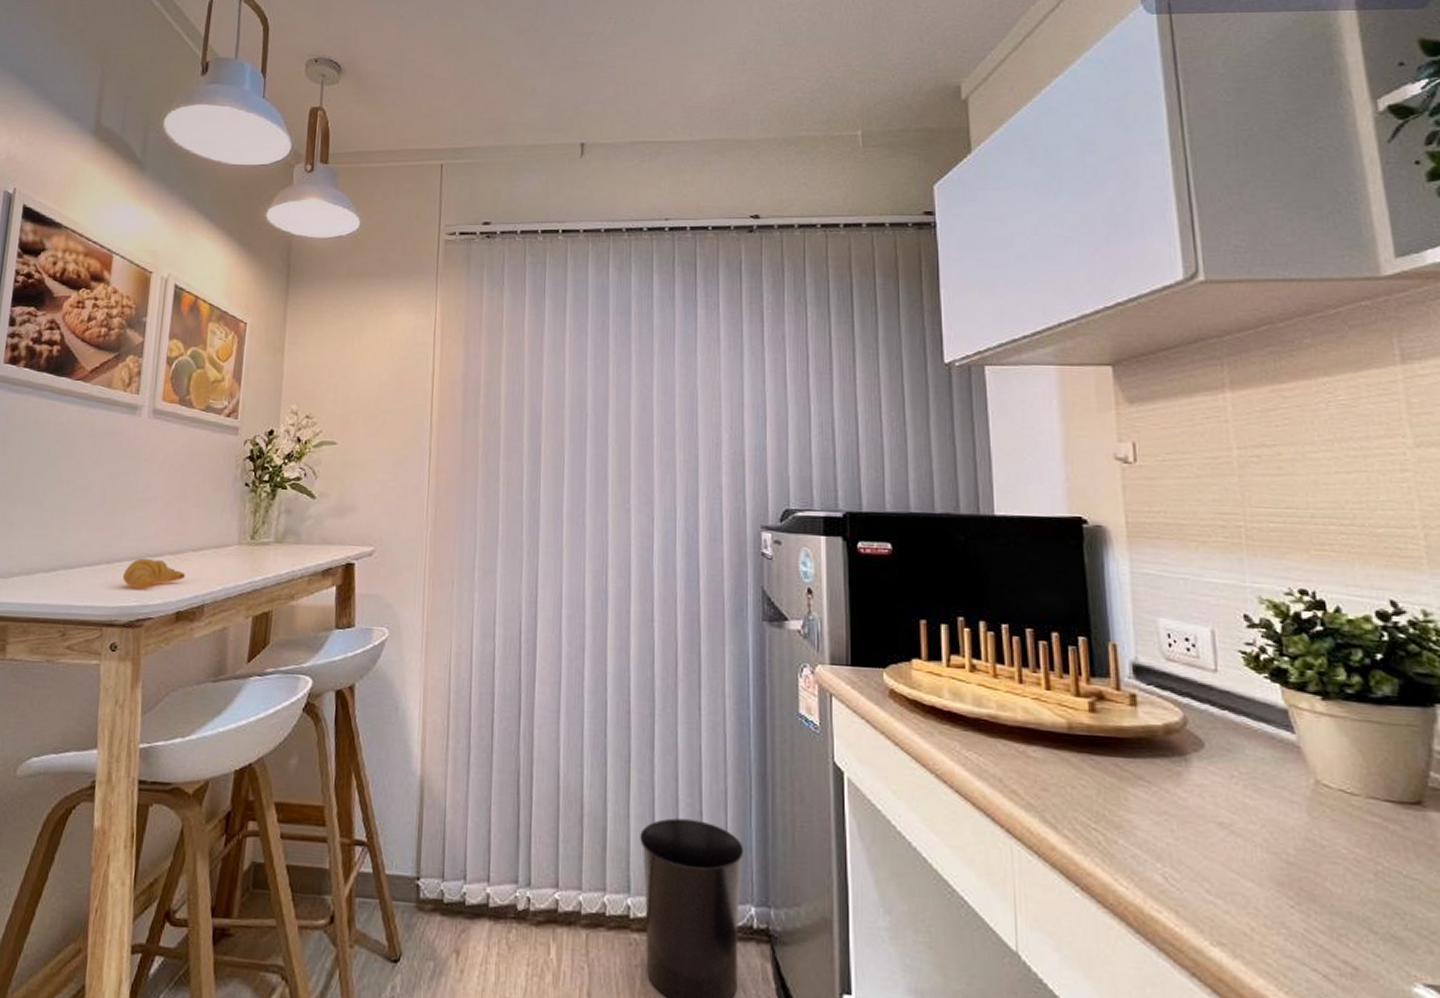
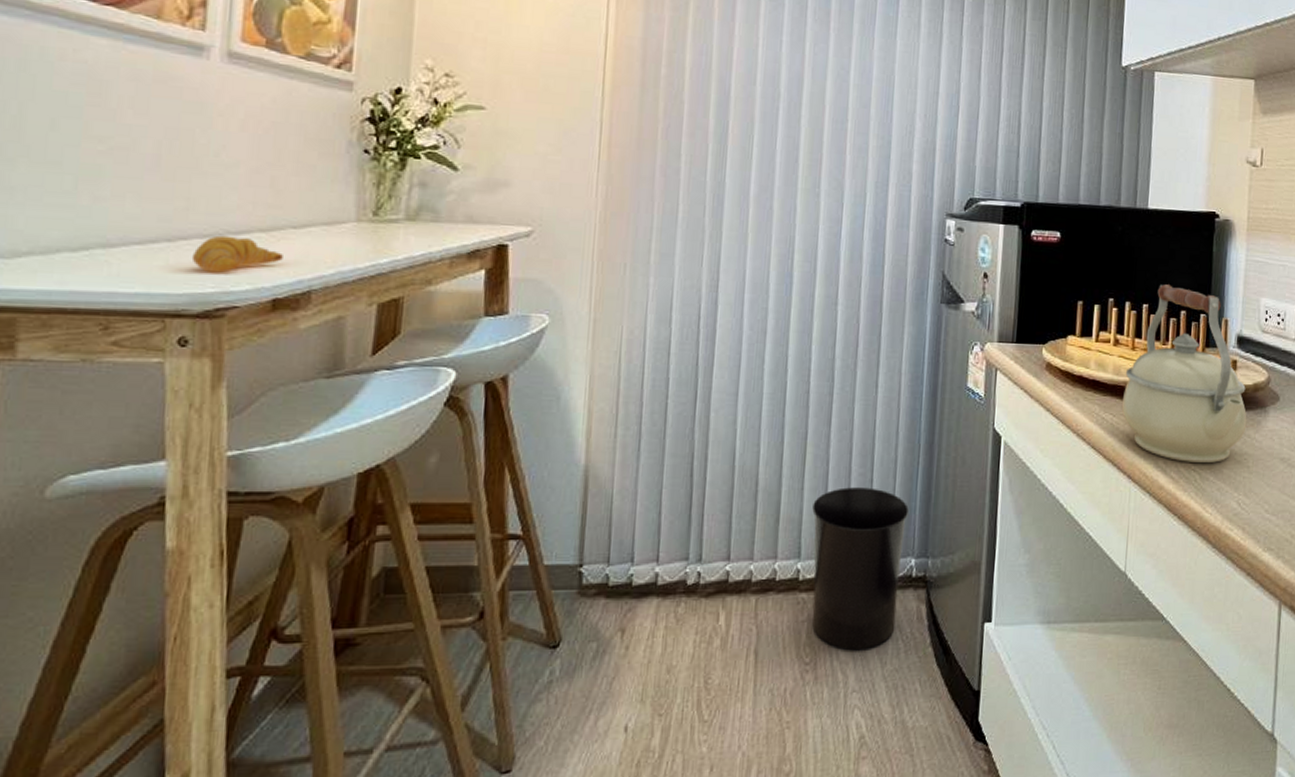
kettle: none [987,601,1162,823] -> present [1121,284,1247,464]

